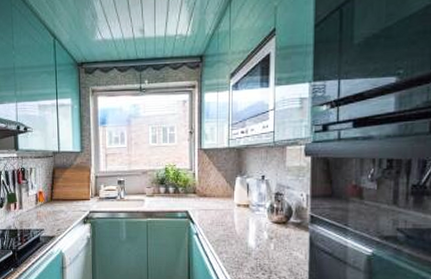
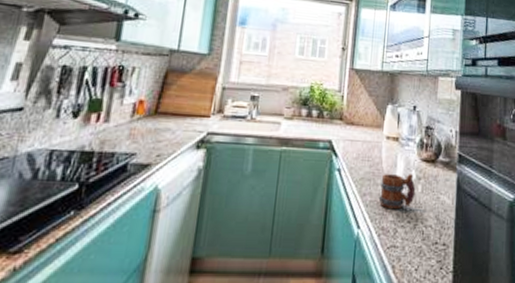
mug: none [234,235,268,263] -> present [378,174,416,209]

